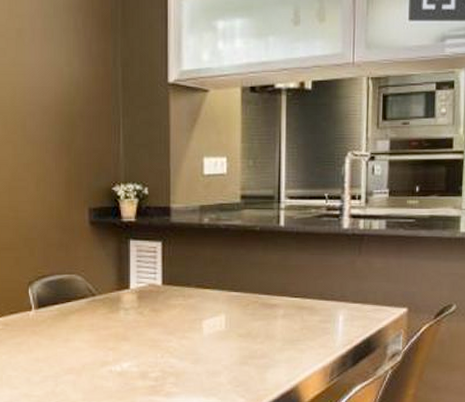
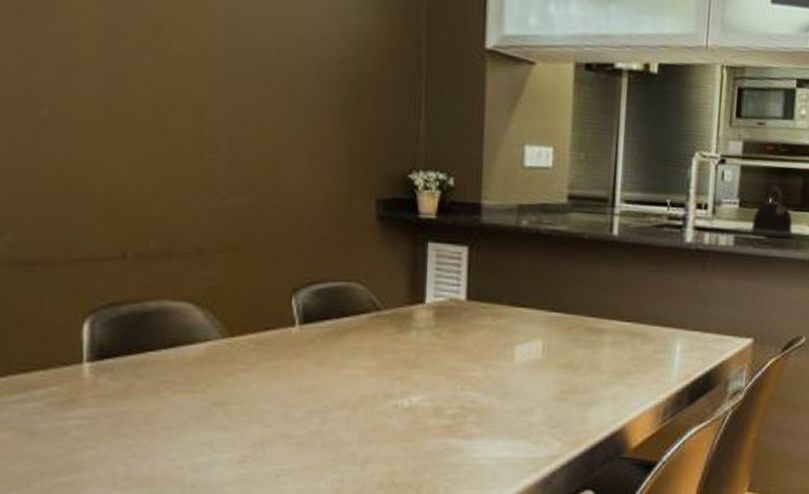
kettle: none [401,175,439,220] -> present [751,185,793,239]

